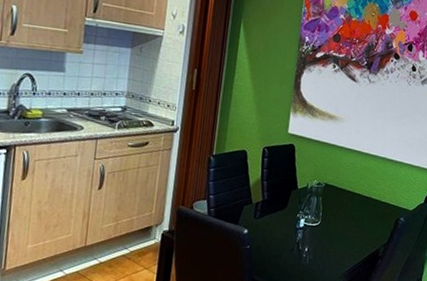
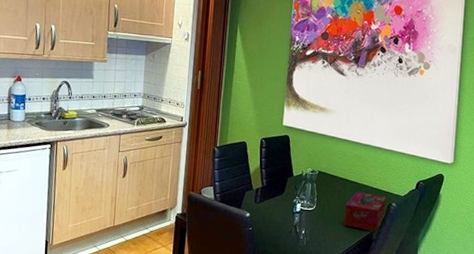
tissue box: none [350,206,395,247] -> present [344,192,387,231]

